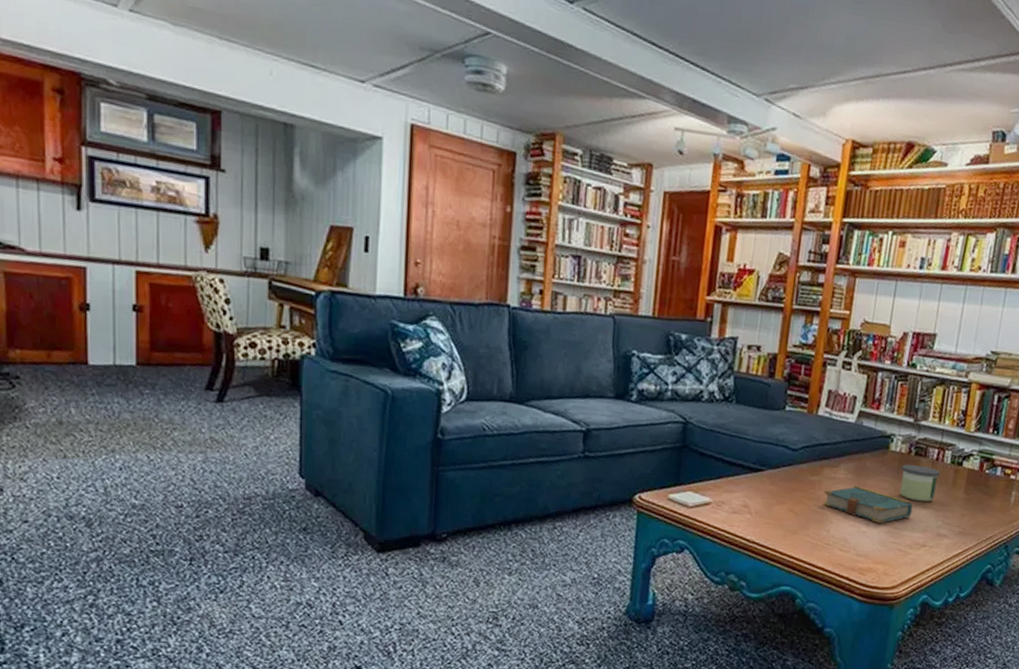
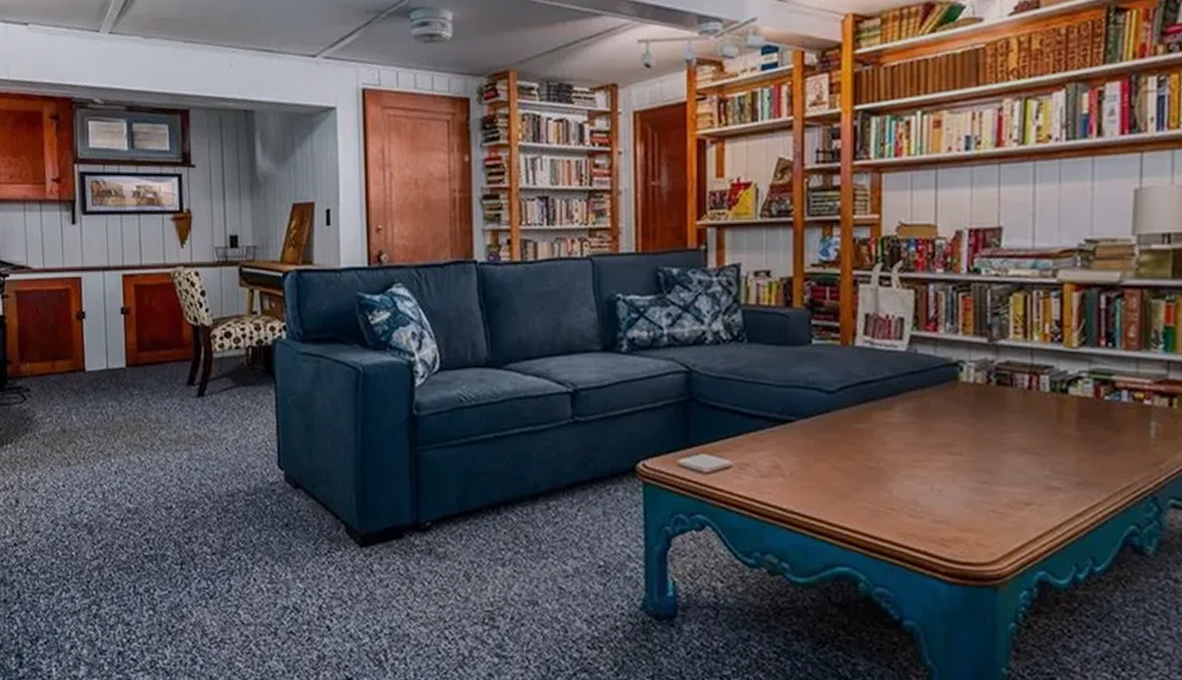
book: present [823,486,913,524] -> none [876,432,1005,479]
candle: present [899,464,940,502] -> none [981,397,1037,446]

